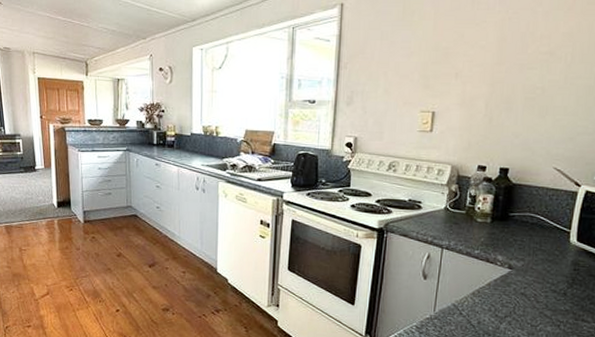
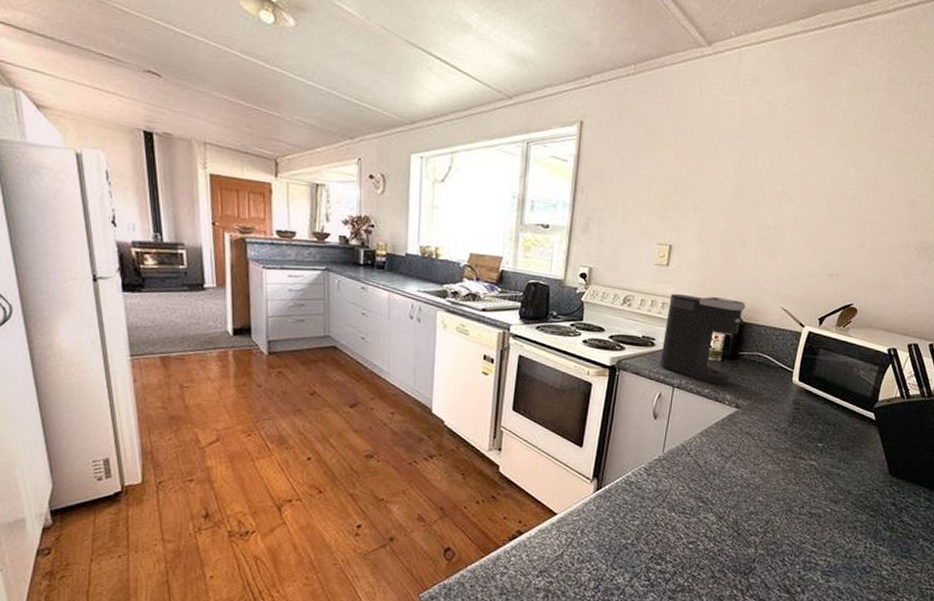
coffee maker: none [427,158,515,246] -> present [659,294,746,385]

